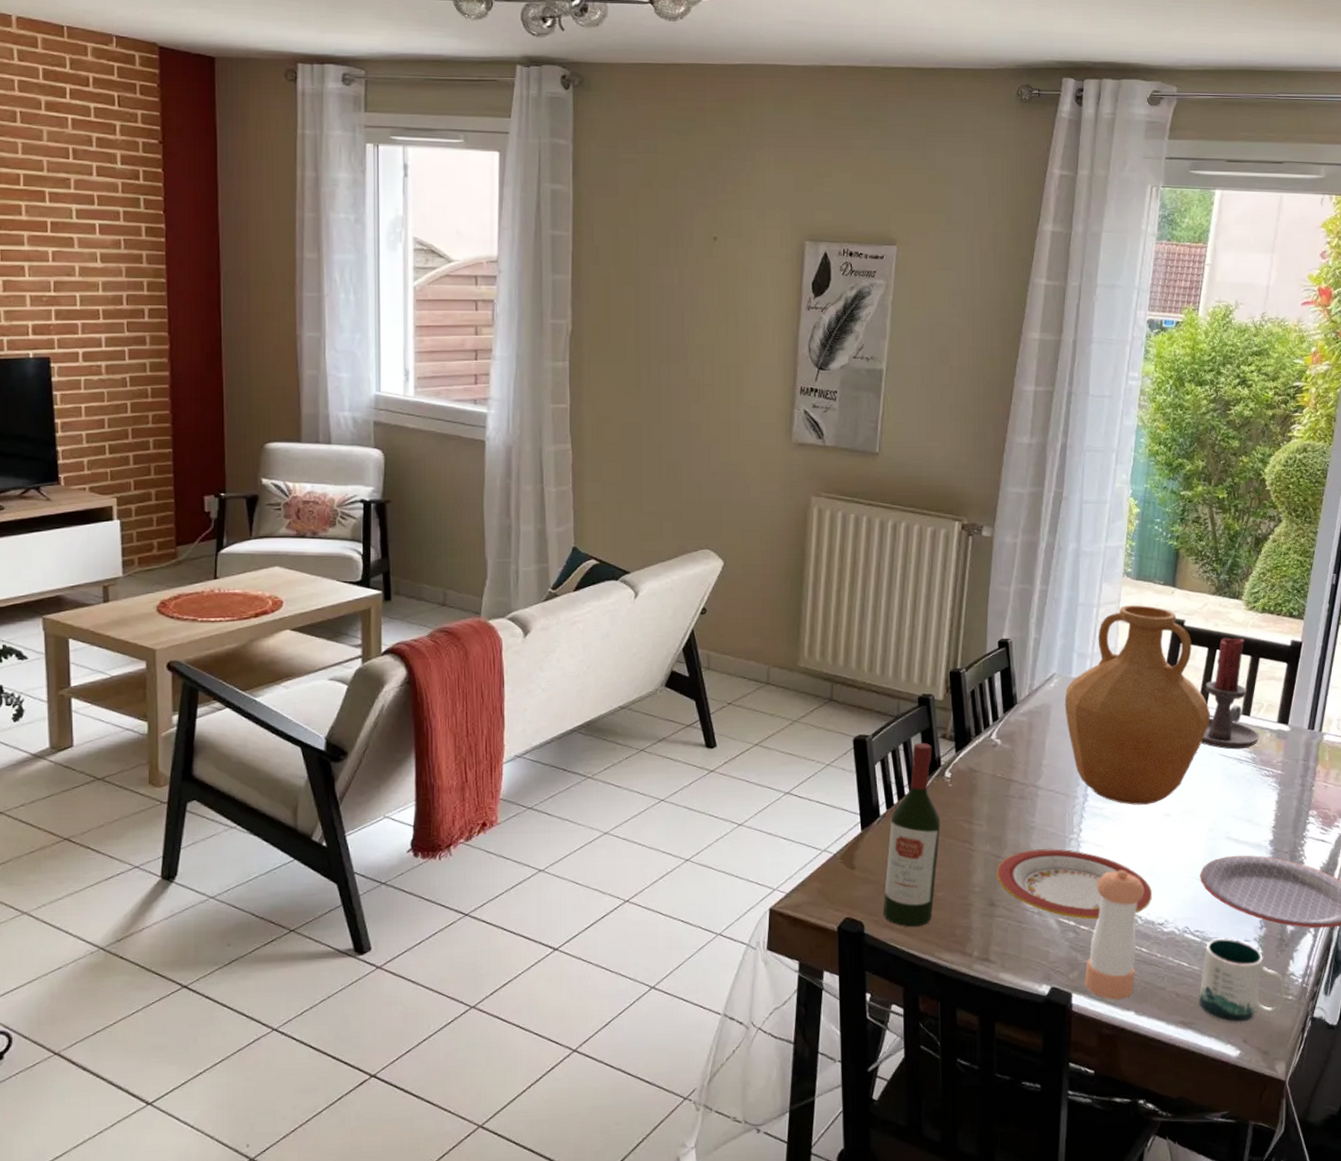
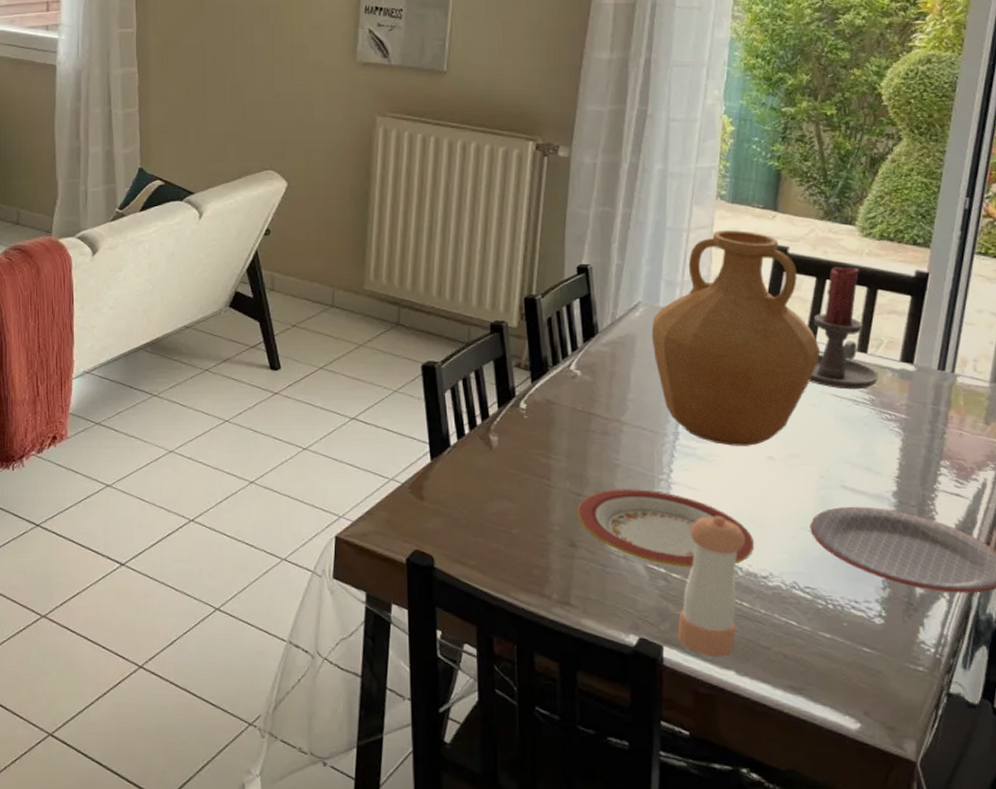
wine bottle: present [883,742,941,928] -> none [455,371,516,565]
mug: present [1199,938,1285,1024] -> none [810,597,914,693]

